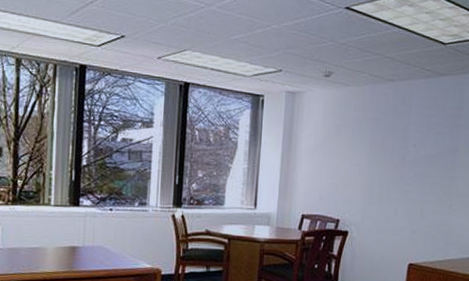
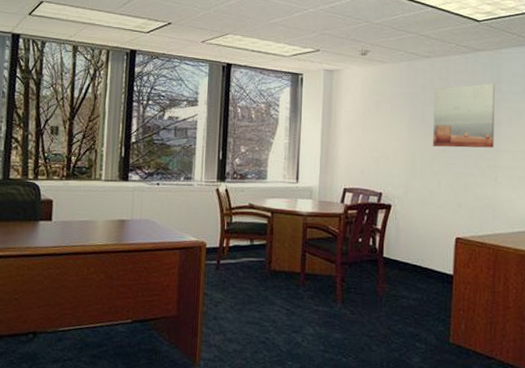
wall art: none [392,109,457,175] -> present [433,83,496,148]

